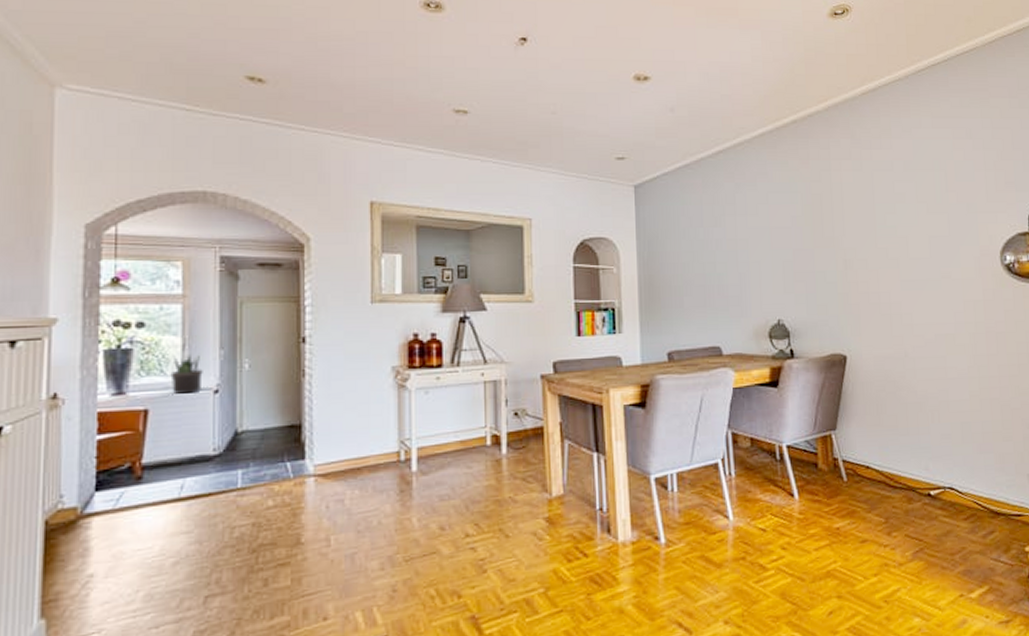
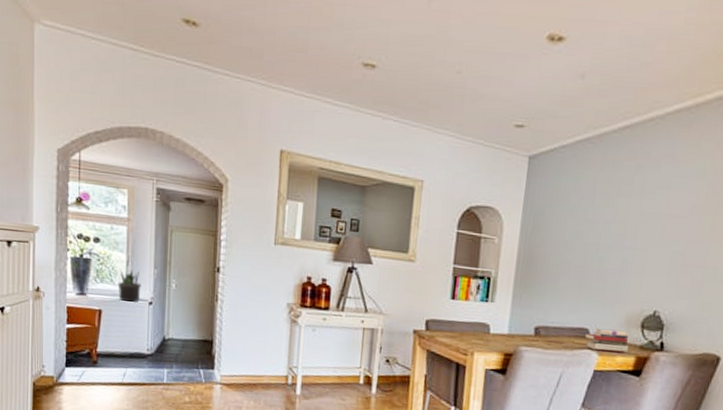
books: none [718,343,762,368] -> present [585,328,629,353]

